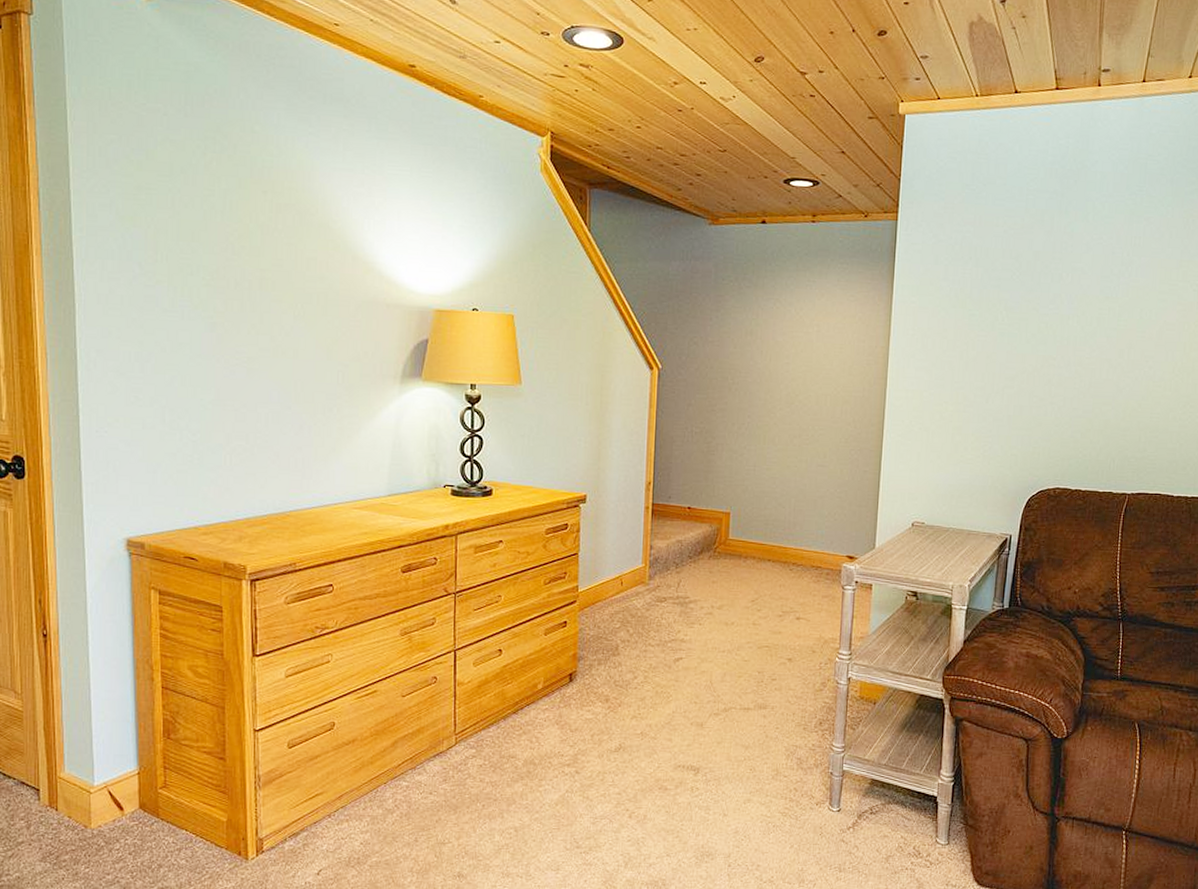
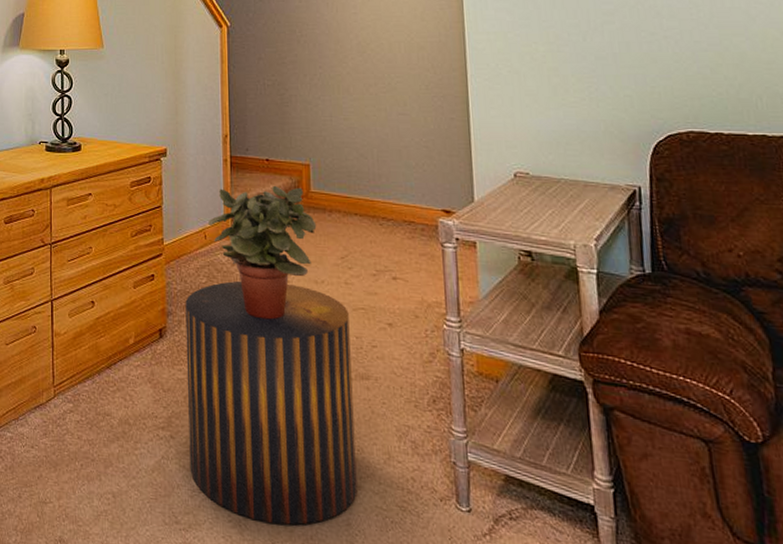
stool: none [593,625,754,838] -> present [185,280,358,525]
potted plant: none [626,532,732,660] -> present [208,185,317,320]

